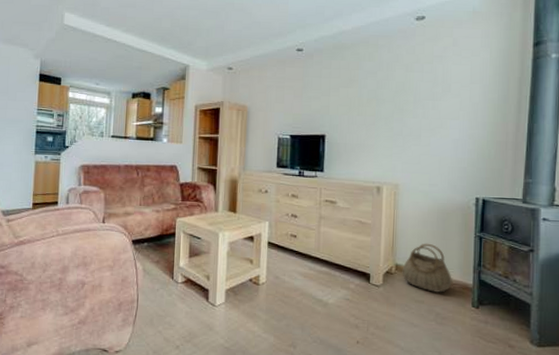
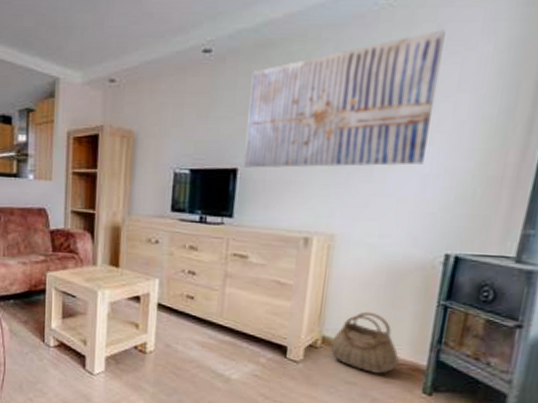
wall art: none [329,42,459,135] -> present [242,30,445,168]

